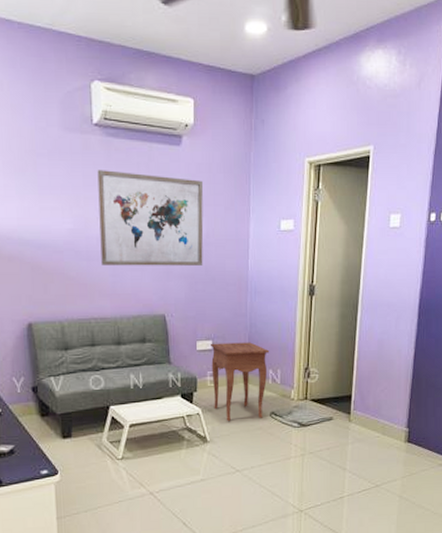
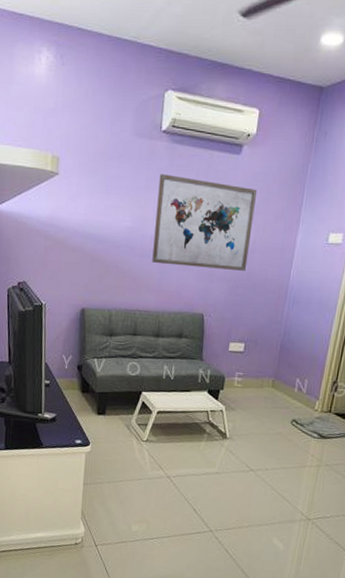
side table: present [210,342,270,421] -> none [237,346,300,424]

